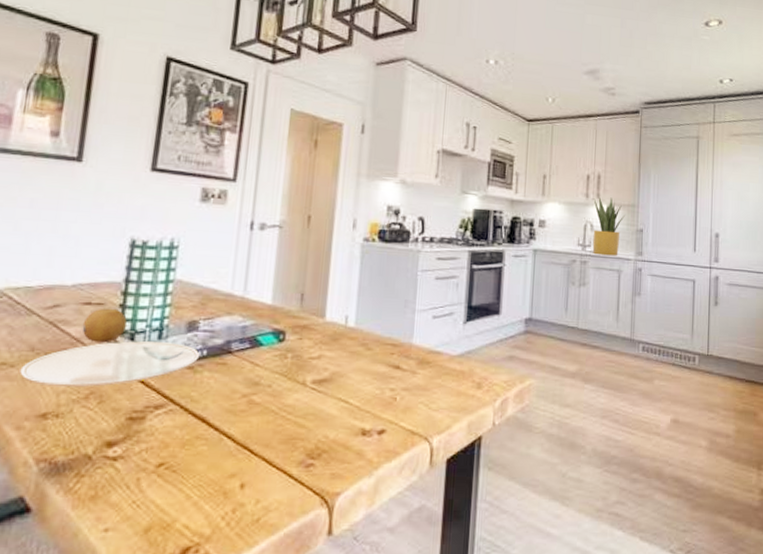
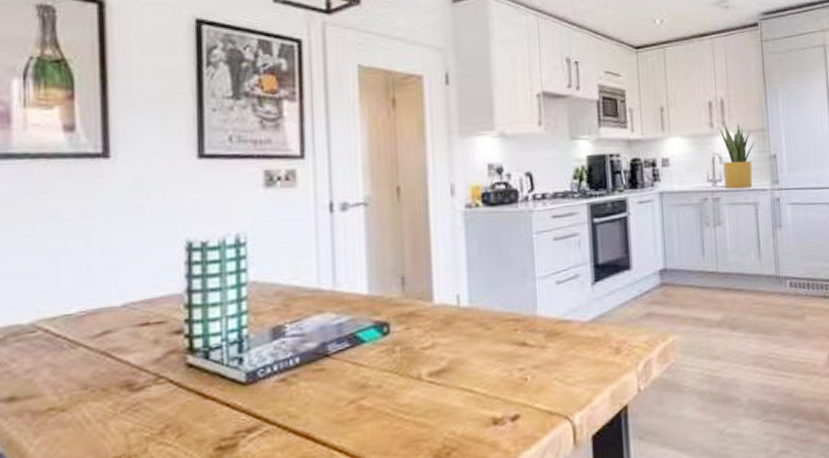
plate: present [20,341,200,388] -> none [74,354,292,427]
fruit: present [82,308,127,343] -> none [143,325,197,368]

